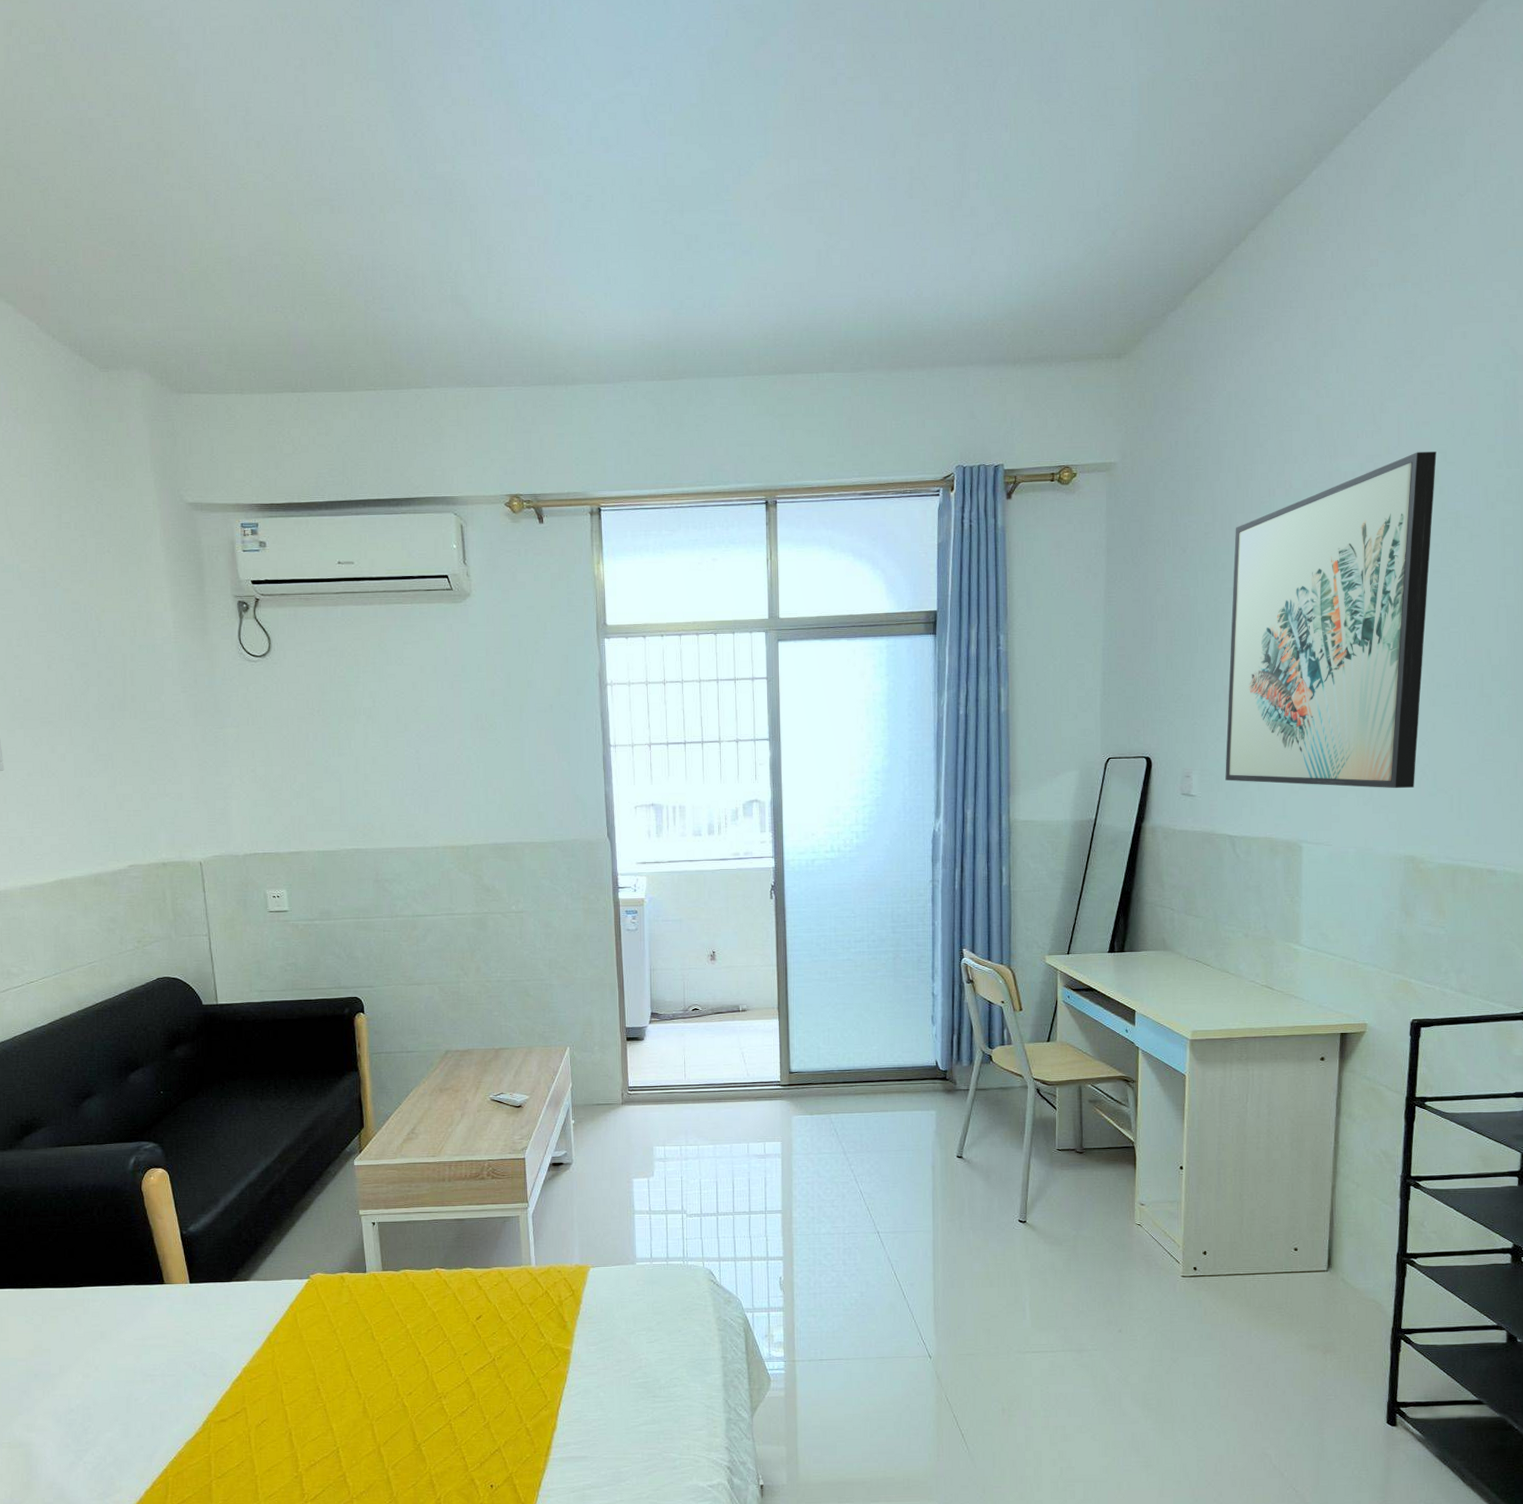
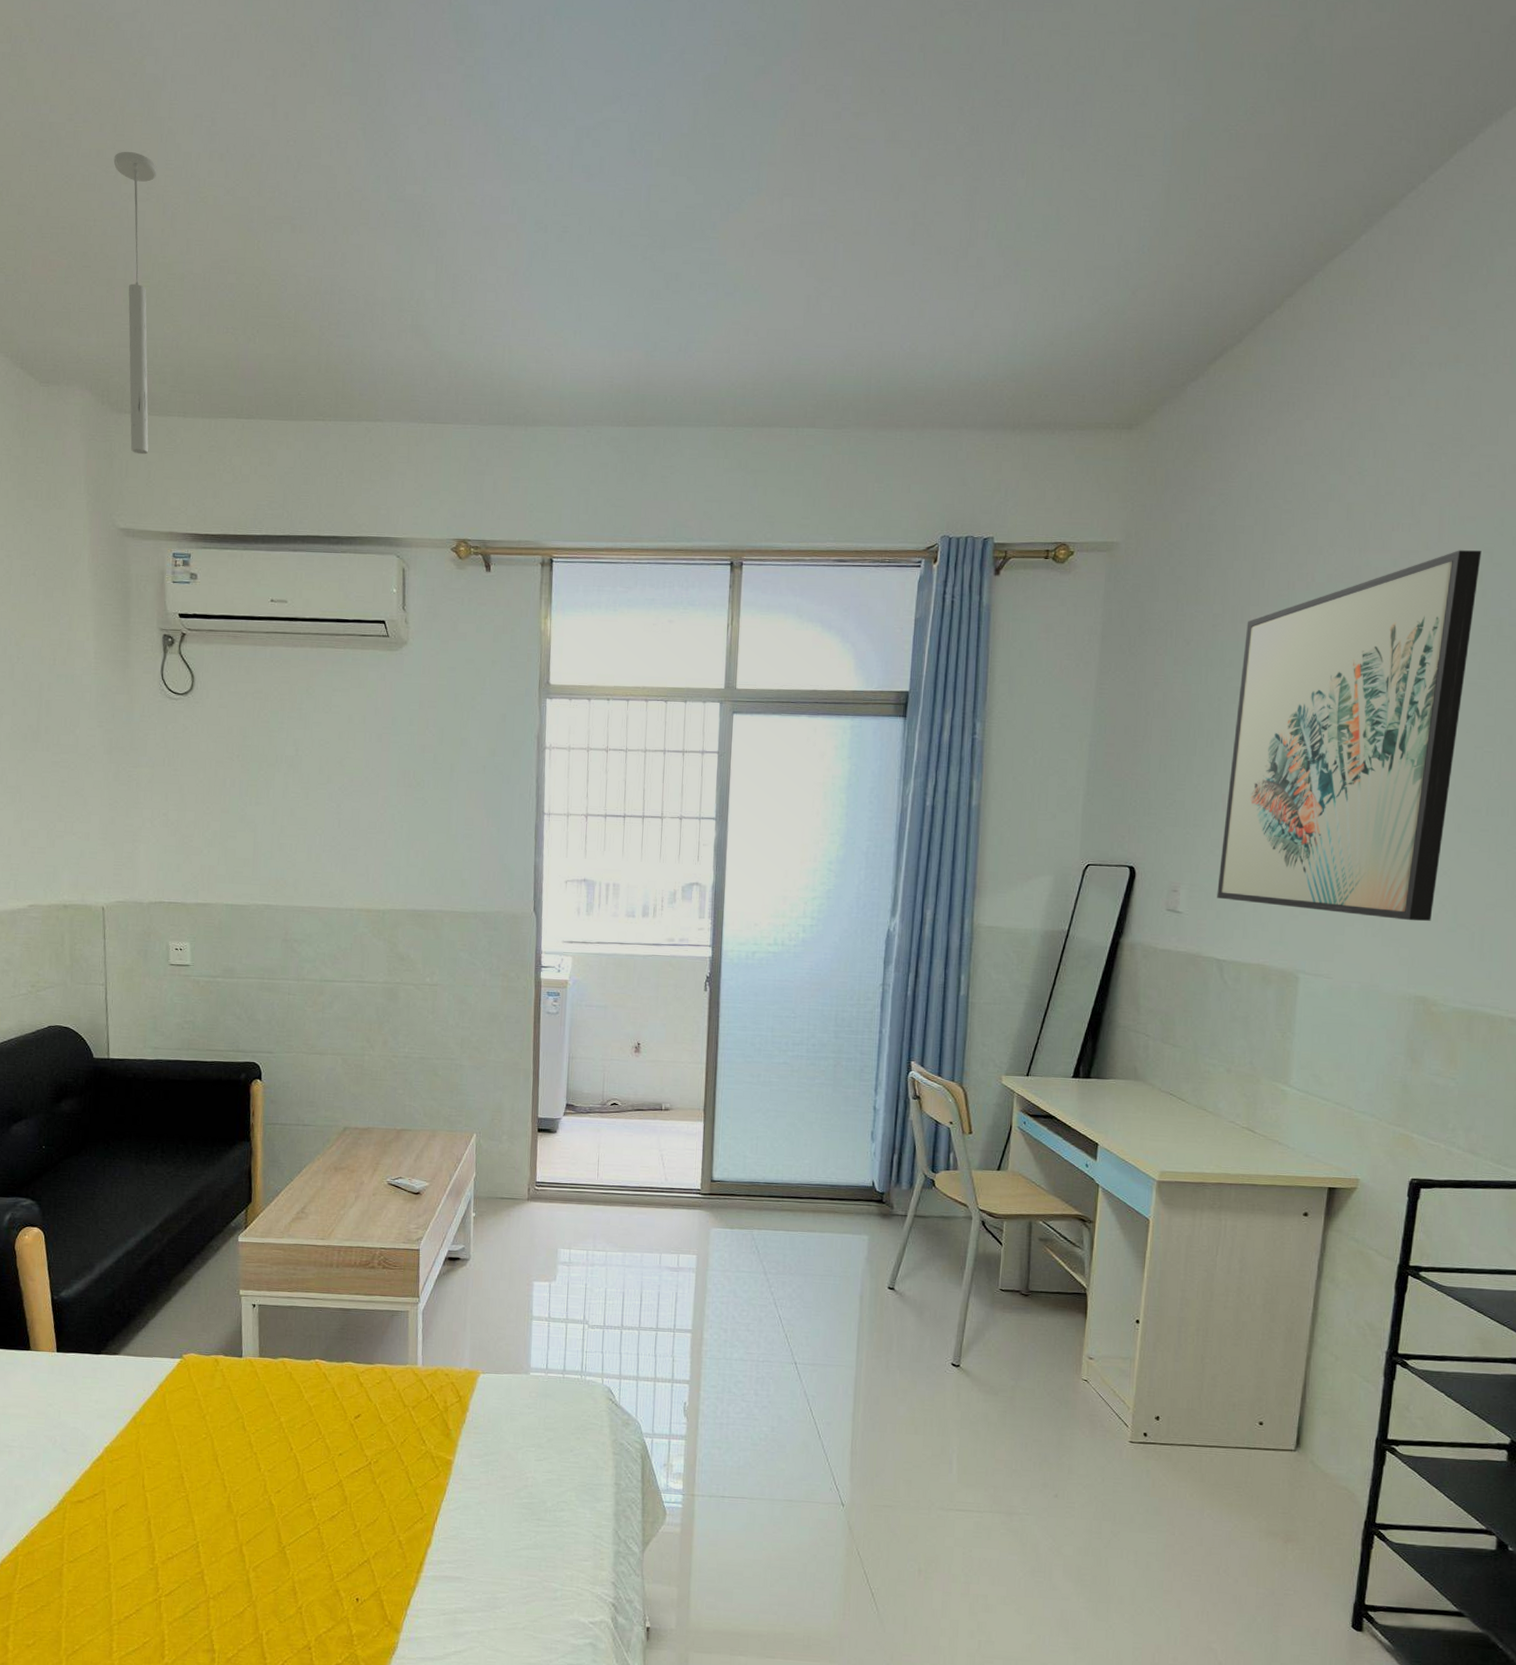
ceiling light: none [154,143,210,432] -> present [113,151,158,455]

